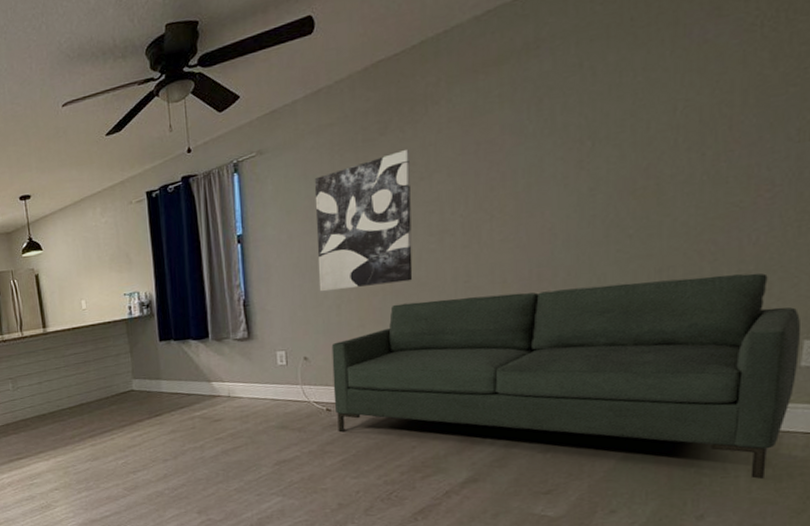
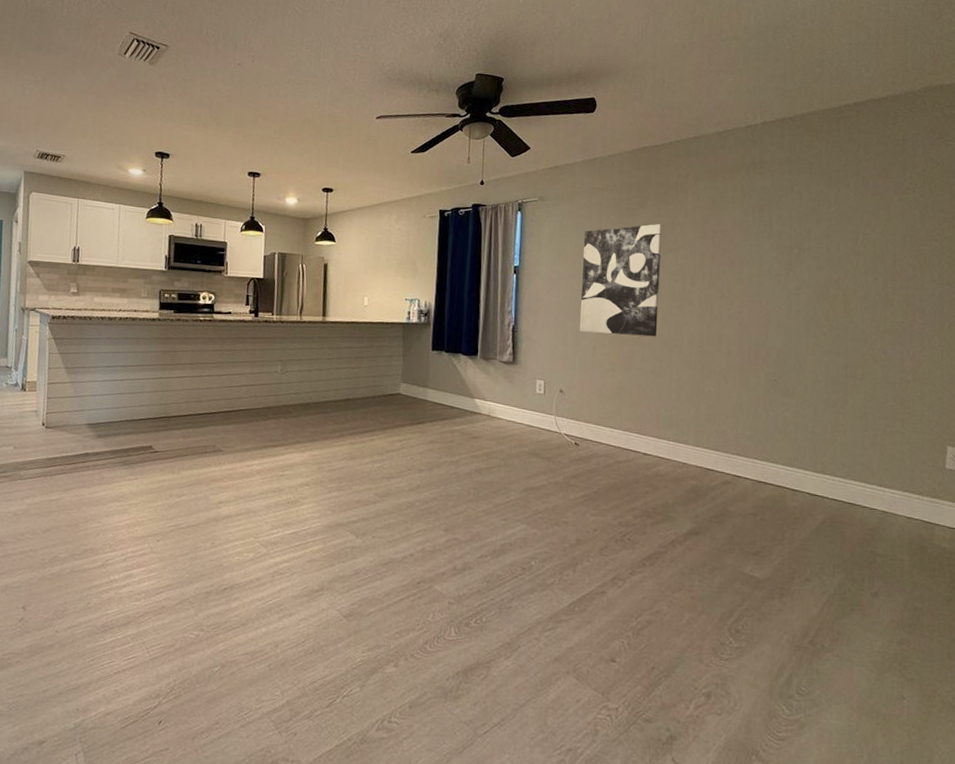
sofa: present [331,273,802,479] -> none [582,355,946,565]

